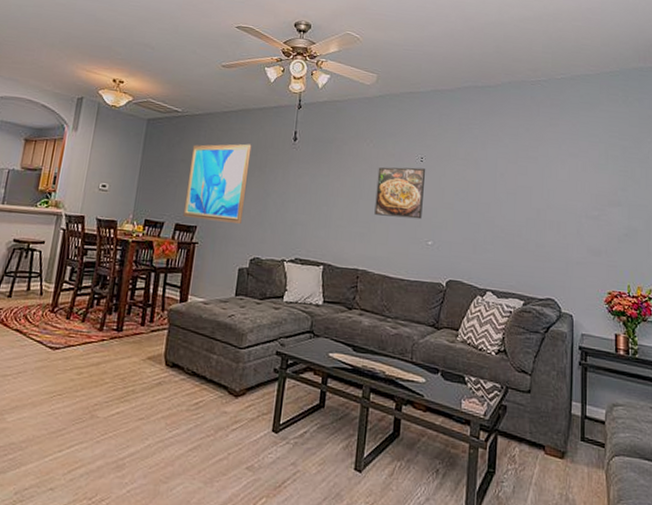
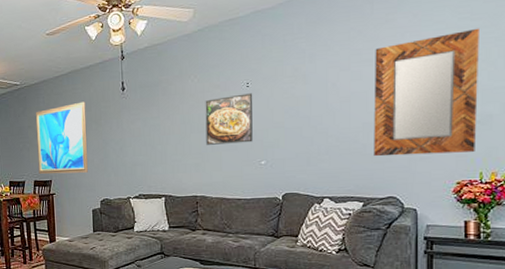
home mirror: none [535,147,626,264] -> present [373,28,479,157]

